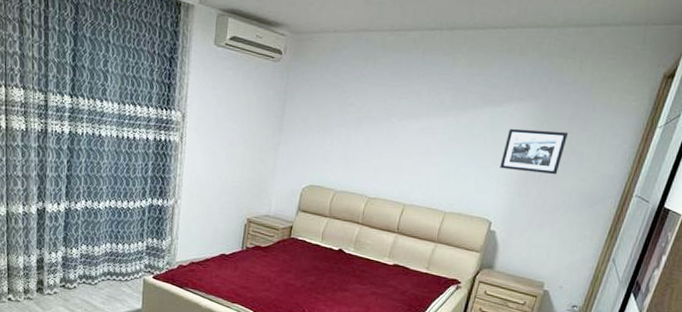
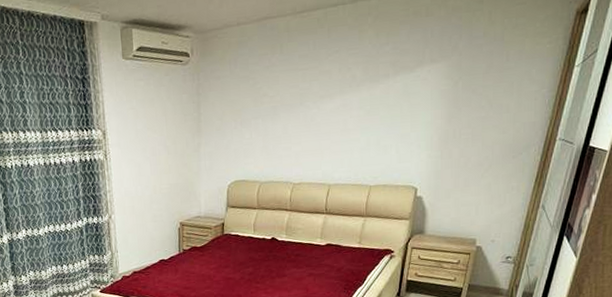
picture frame: present [500,128,568,175] -> none [419,86,484,134]

